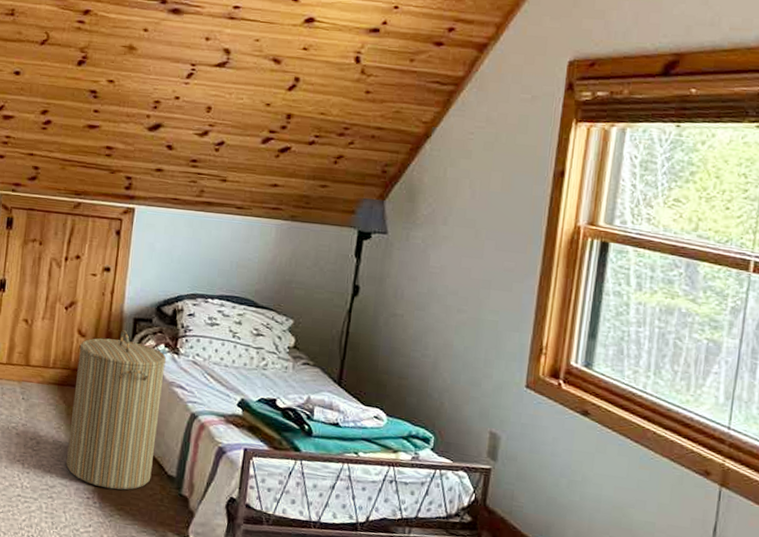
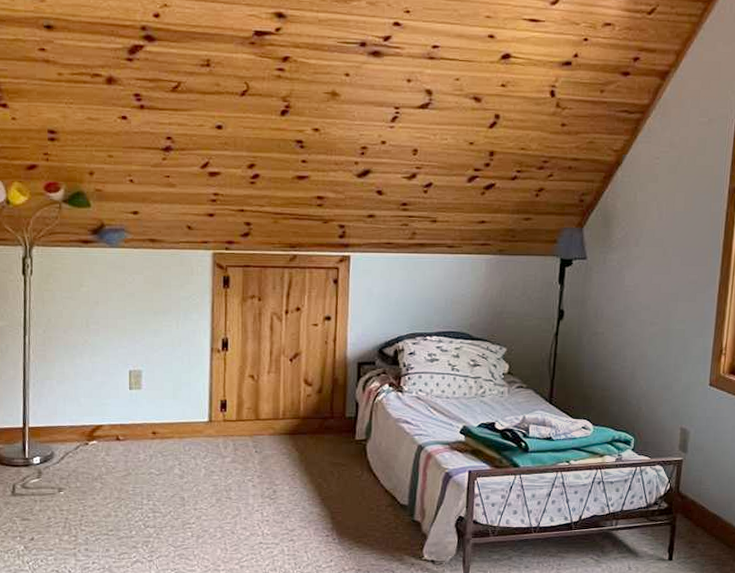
laundry hamper: present [66,329,167,490] -> none [303,374,392,525]

